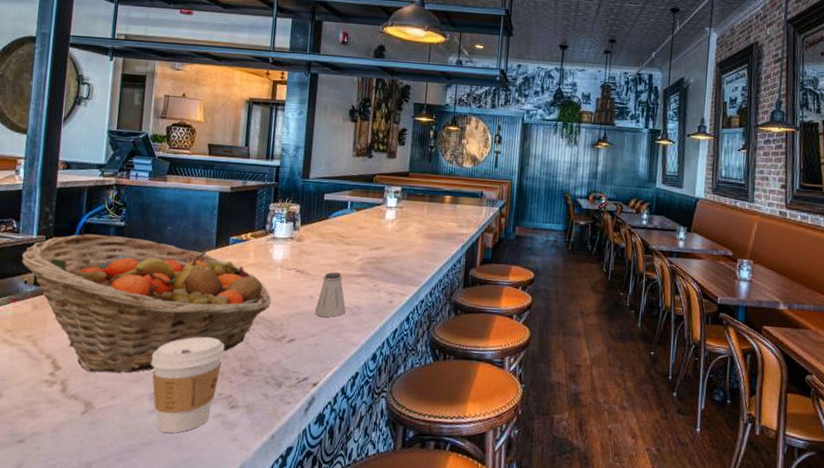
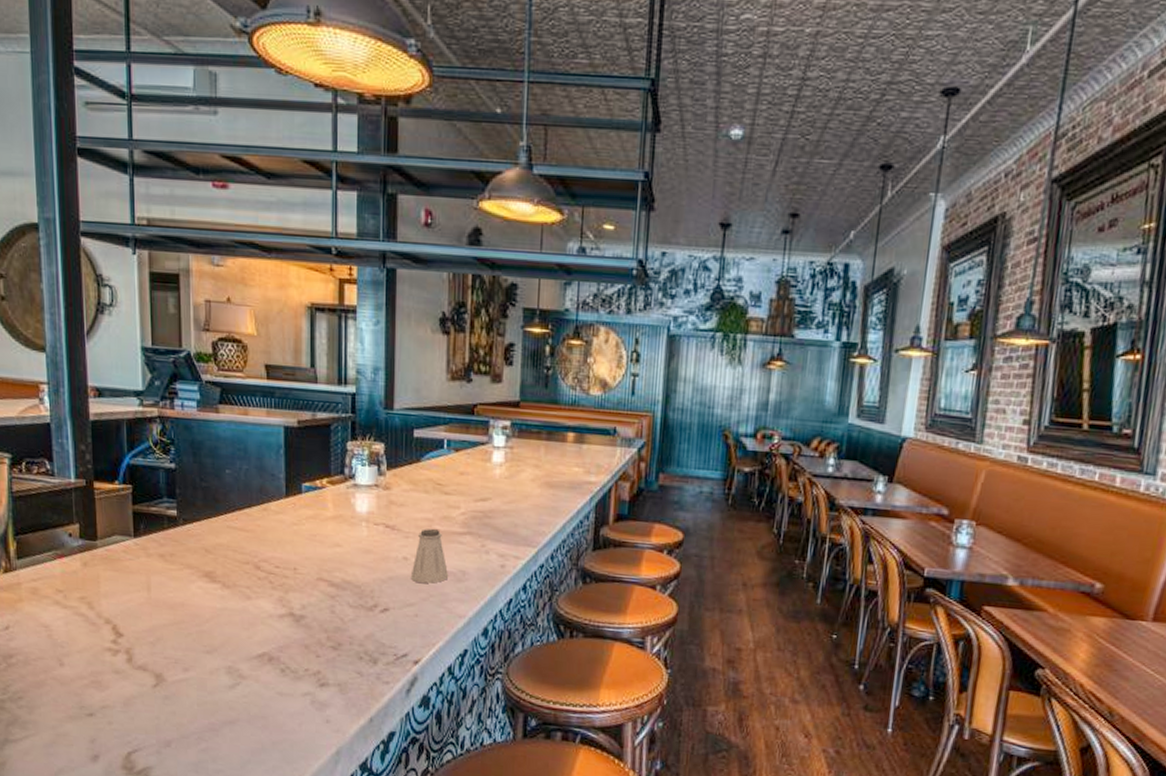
fruit basket: present [21,234,271,373] -> none [61,478,358,643]
coffee cup: present [151,337,225,433] -> none [224,603,308,712]

